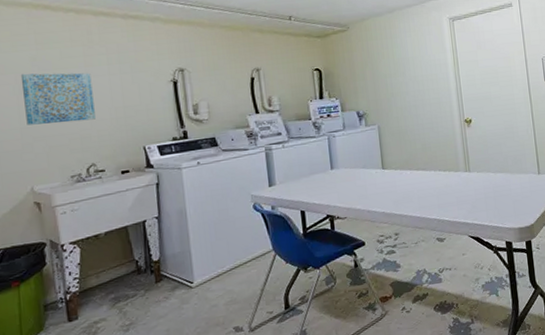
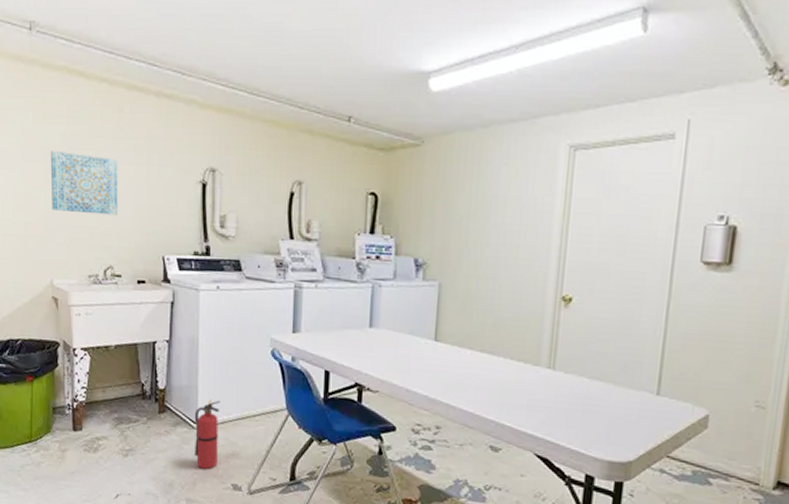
fire extinguisher: none [190,257,218,322] -> present [194,399,220,469]

